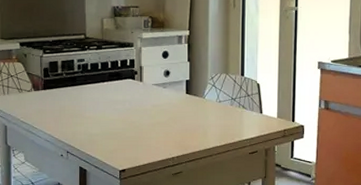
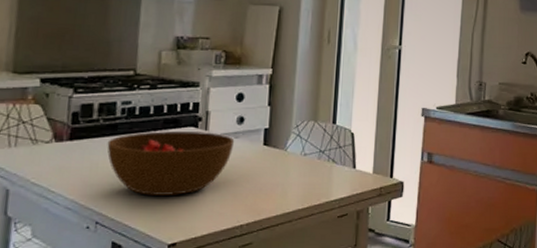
bowl: none [70,82,163,133] -> present [107,131,235,195]

